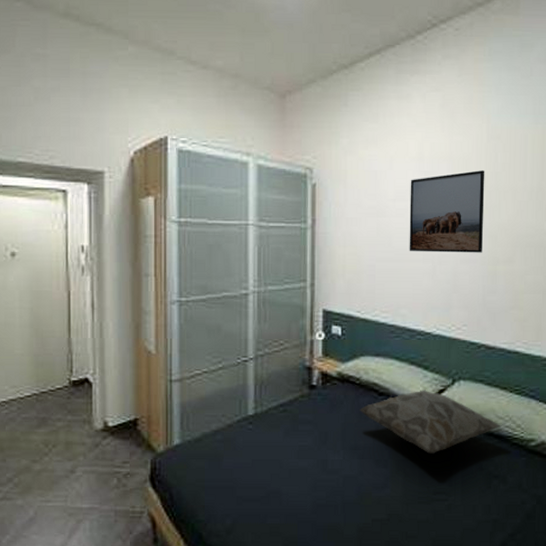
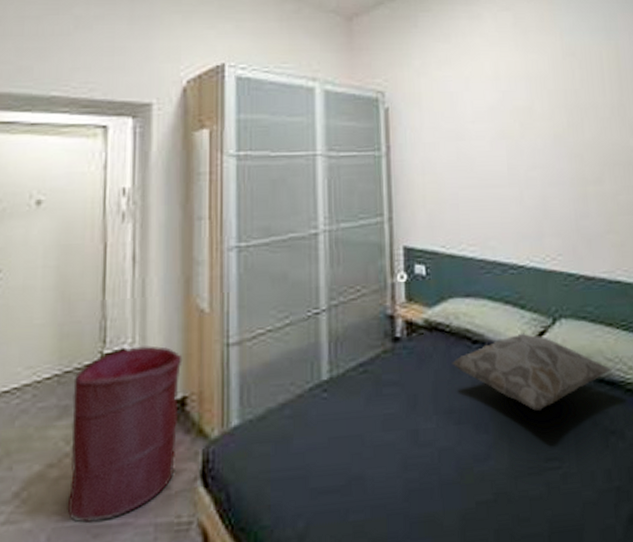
laundry hamper: none [48,377,134,505] -> present [67,345,183,523]
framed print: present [409,170,485,253] -> none [488,88,570,177]

